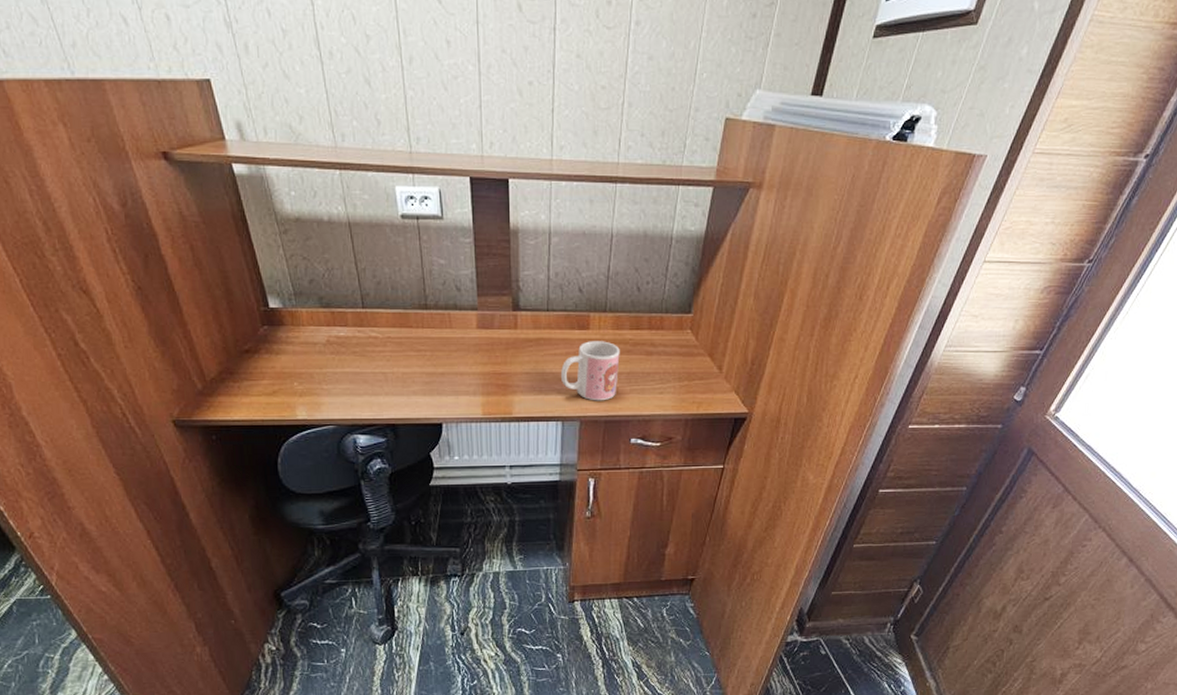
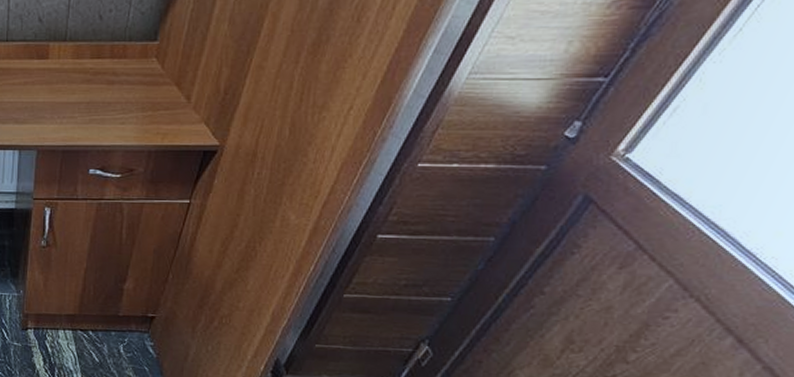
mug: present [560,341,620,401] -> none [18,70,80,131]

